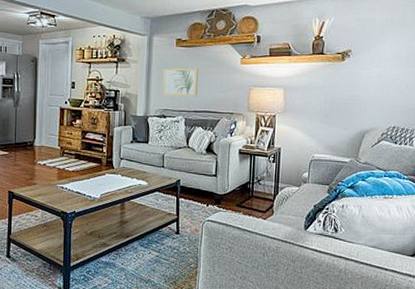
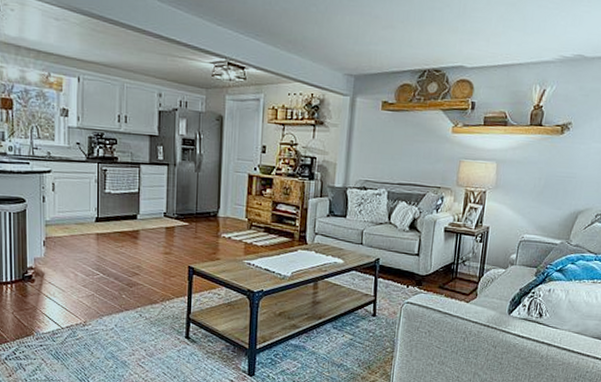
wall art: present [162,68,198,97] -> none [364,134,405,168]

